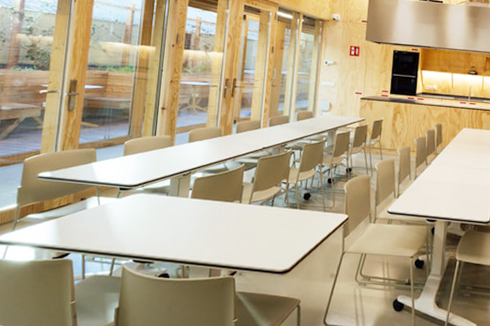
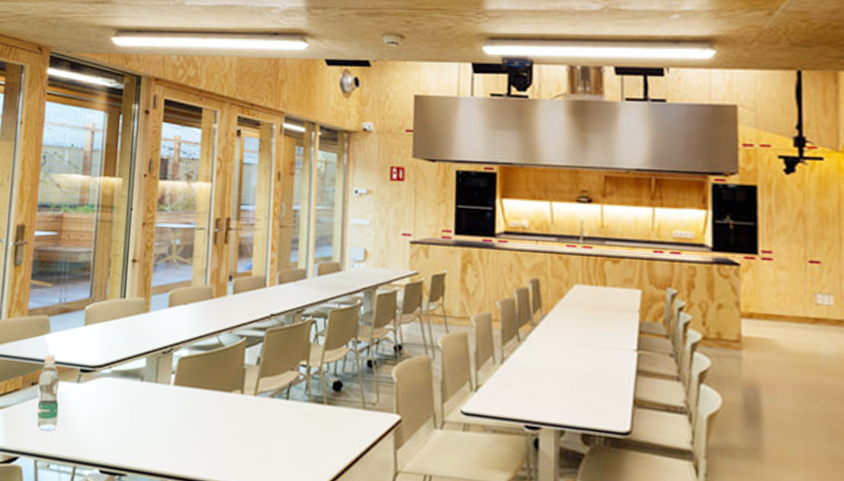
bottle: none [85,177,104,233] -> present [37,354,60,431]

